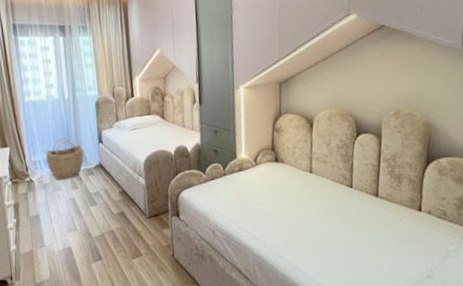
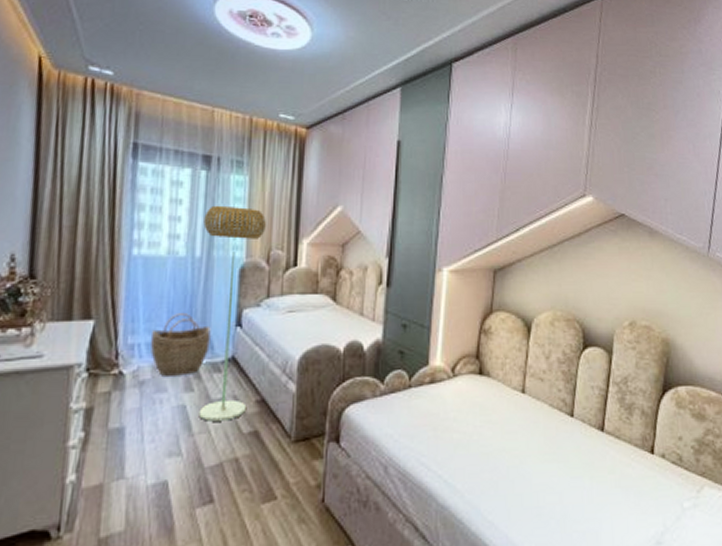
floor lamp: none [66,59,114,208] -> present [198,205,266,421]

